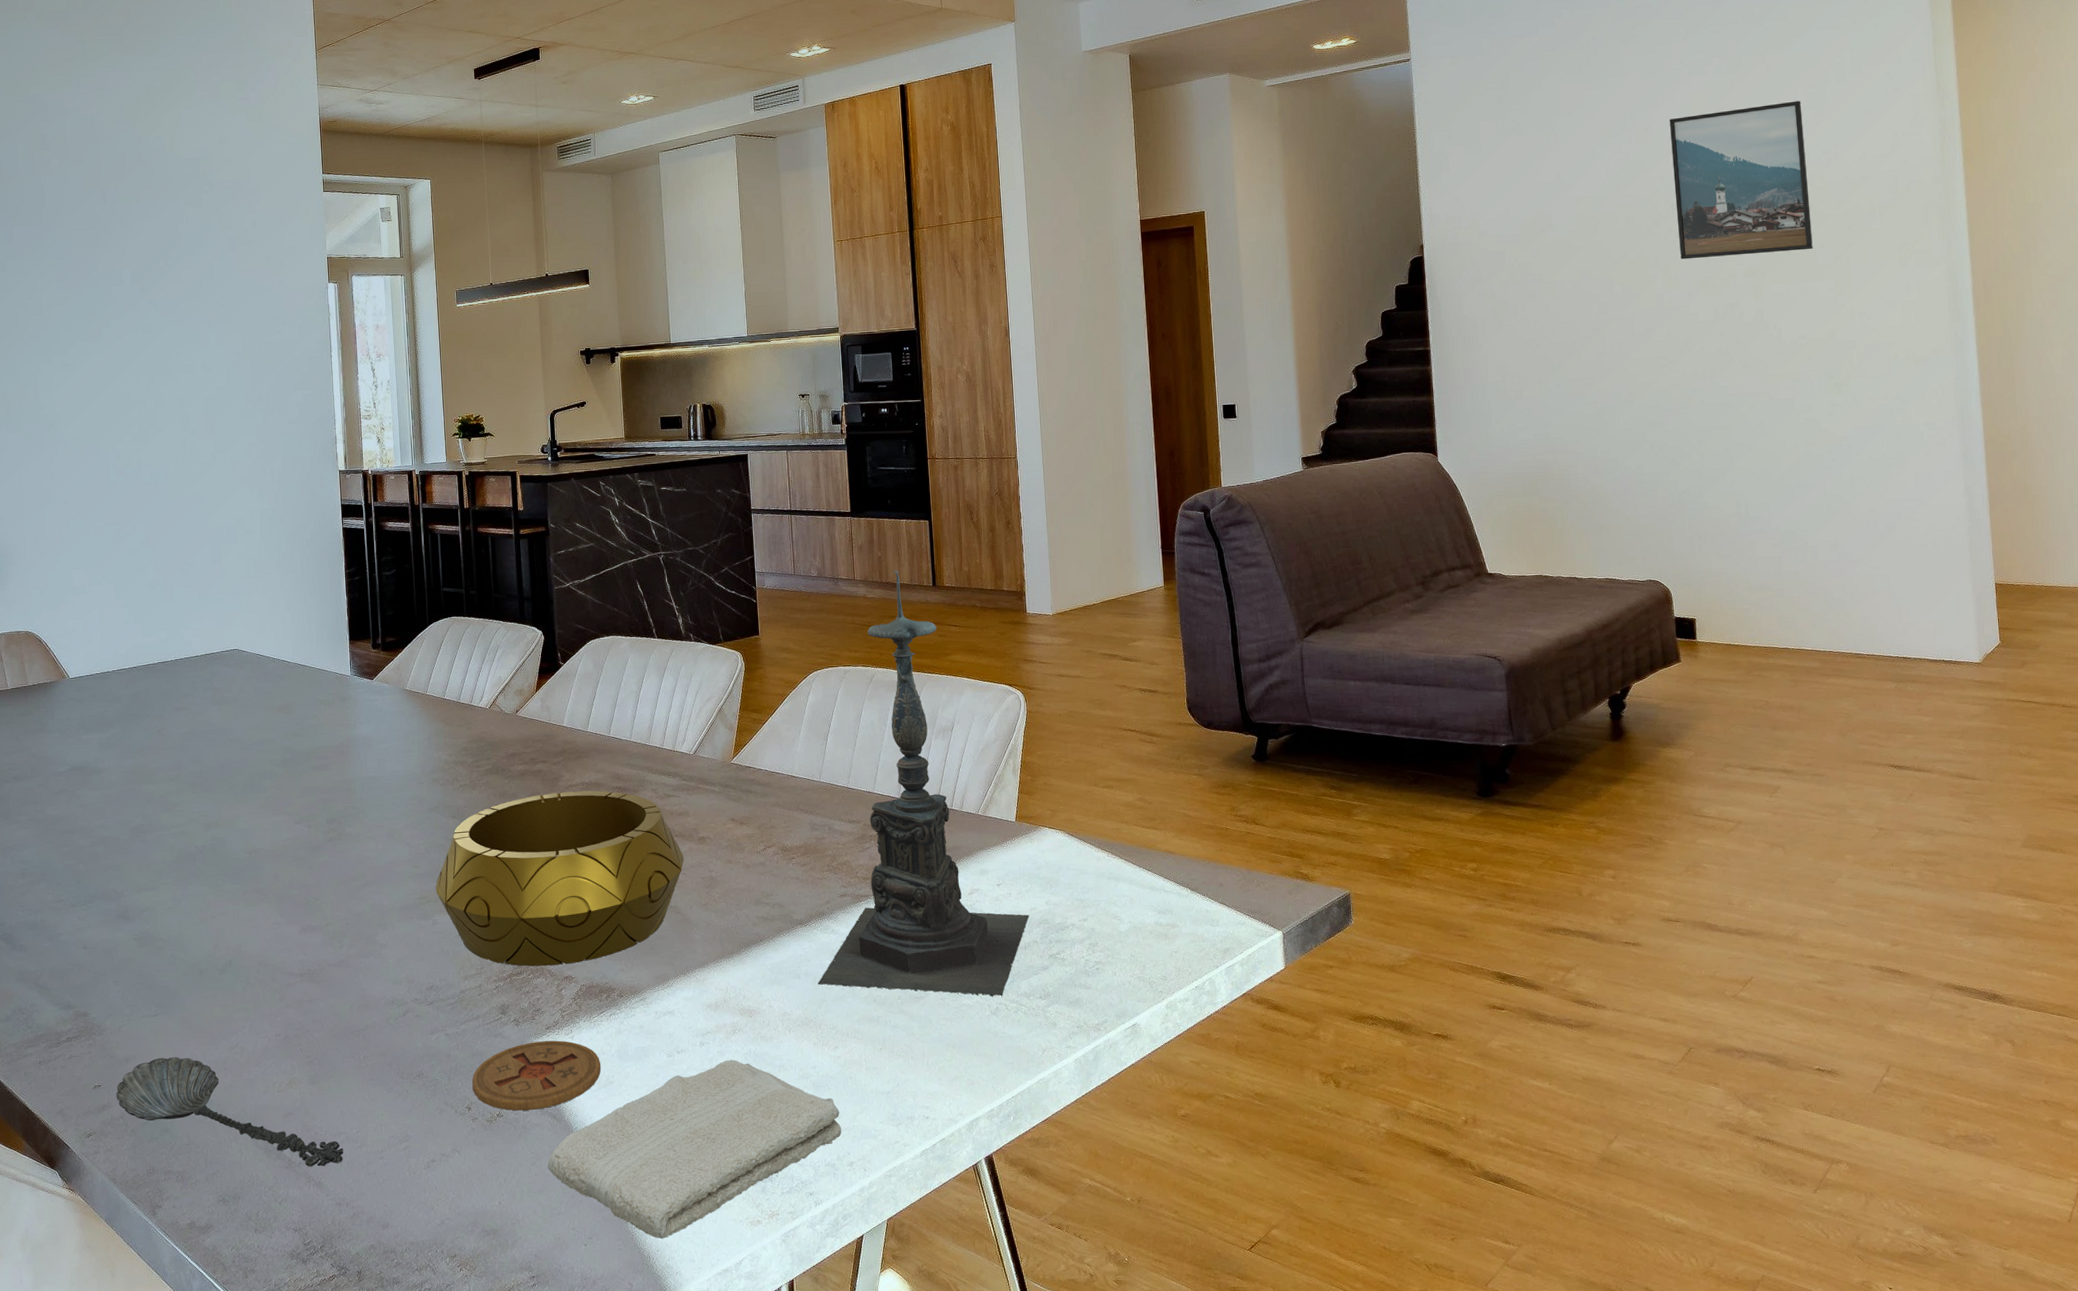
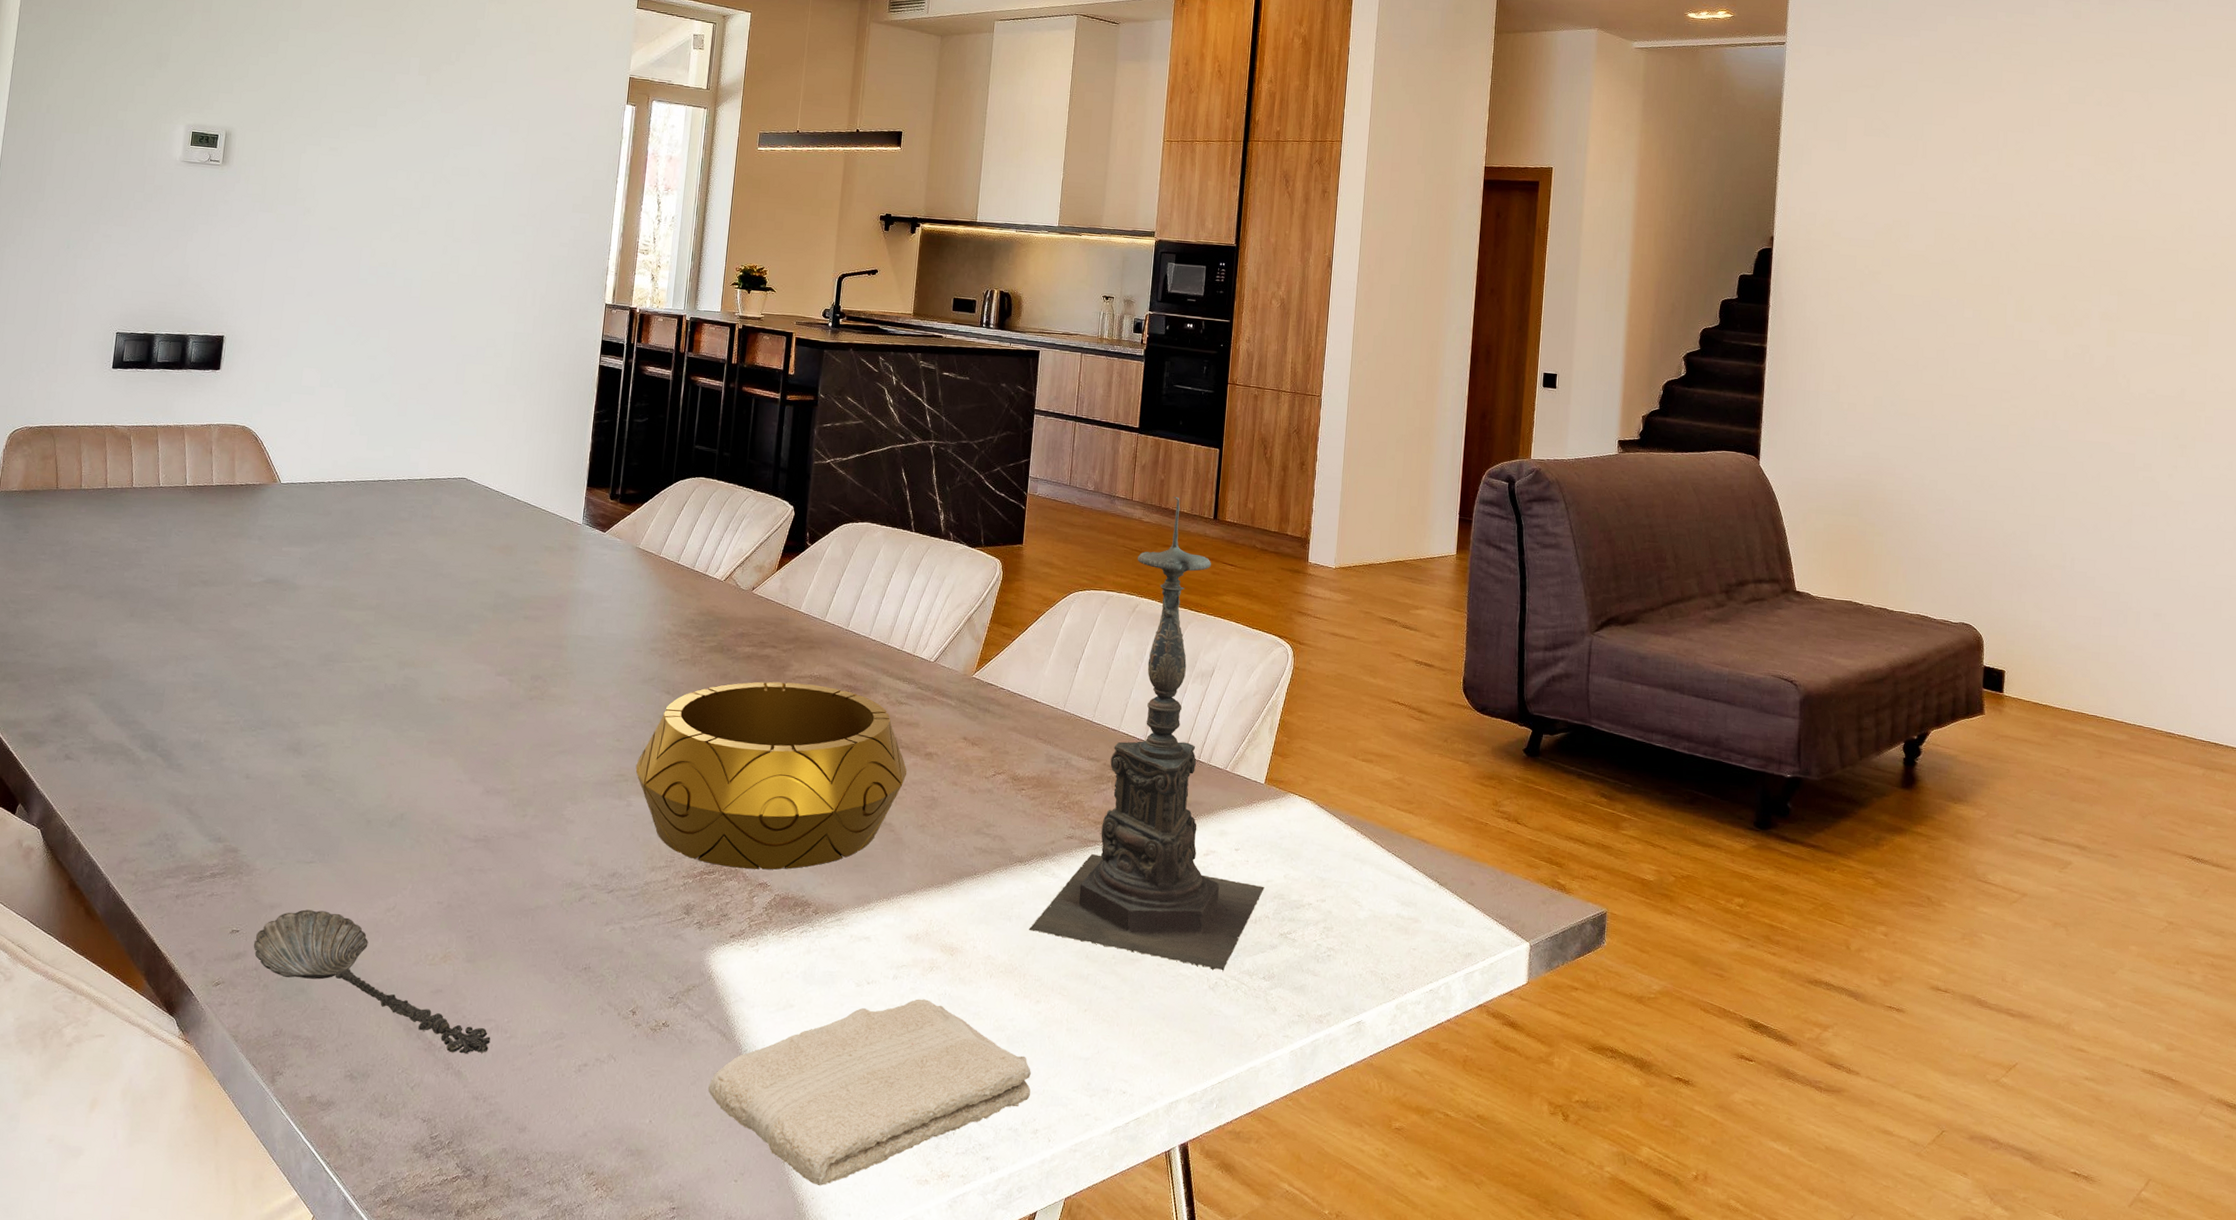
coaster: present [472,1040,601,1111] -> none [641,949,784,1025]
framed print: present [1669,101,1813,260] -> none [2036,144,2179,302]

